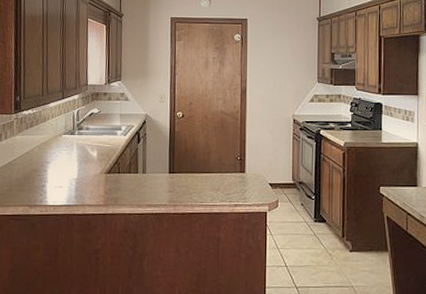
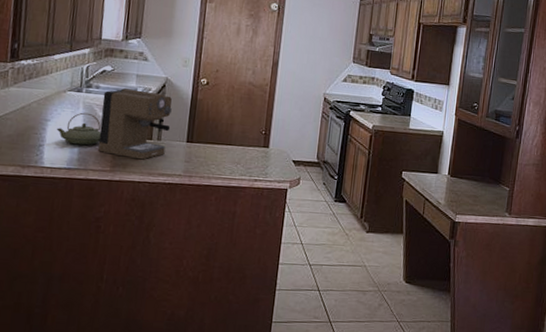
teapot: none [56,153,93,183] -> present [56,112,101,146]
coffee maker: none [91,126,153,193] -> present [98,88,172,160]

